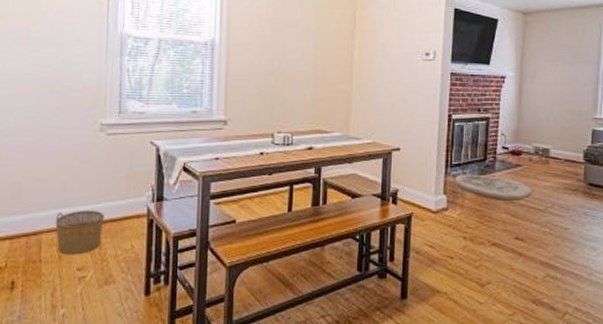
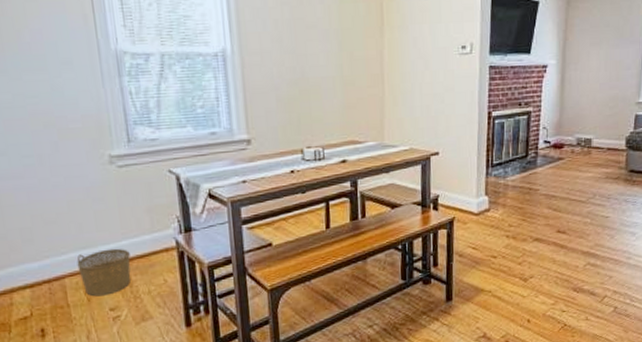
pet bed: present [455,174,532,202] -> none [496,171,574,197]

